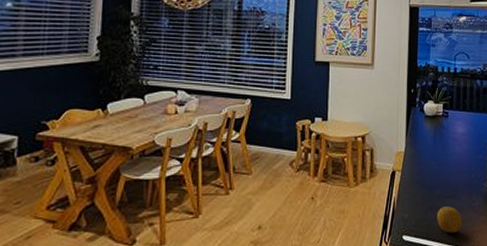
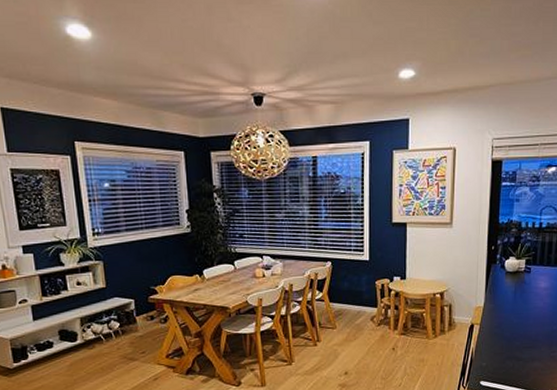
fruit: present [437,206,462,233] -> none [515,356,541,380]

